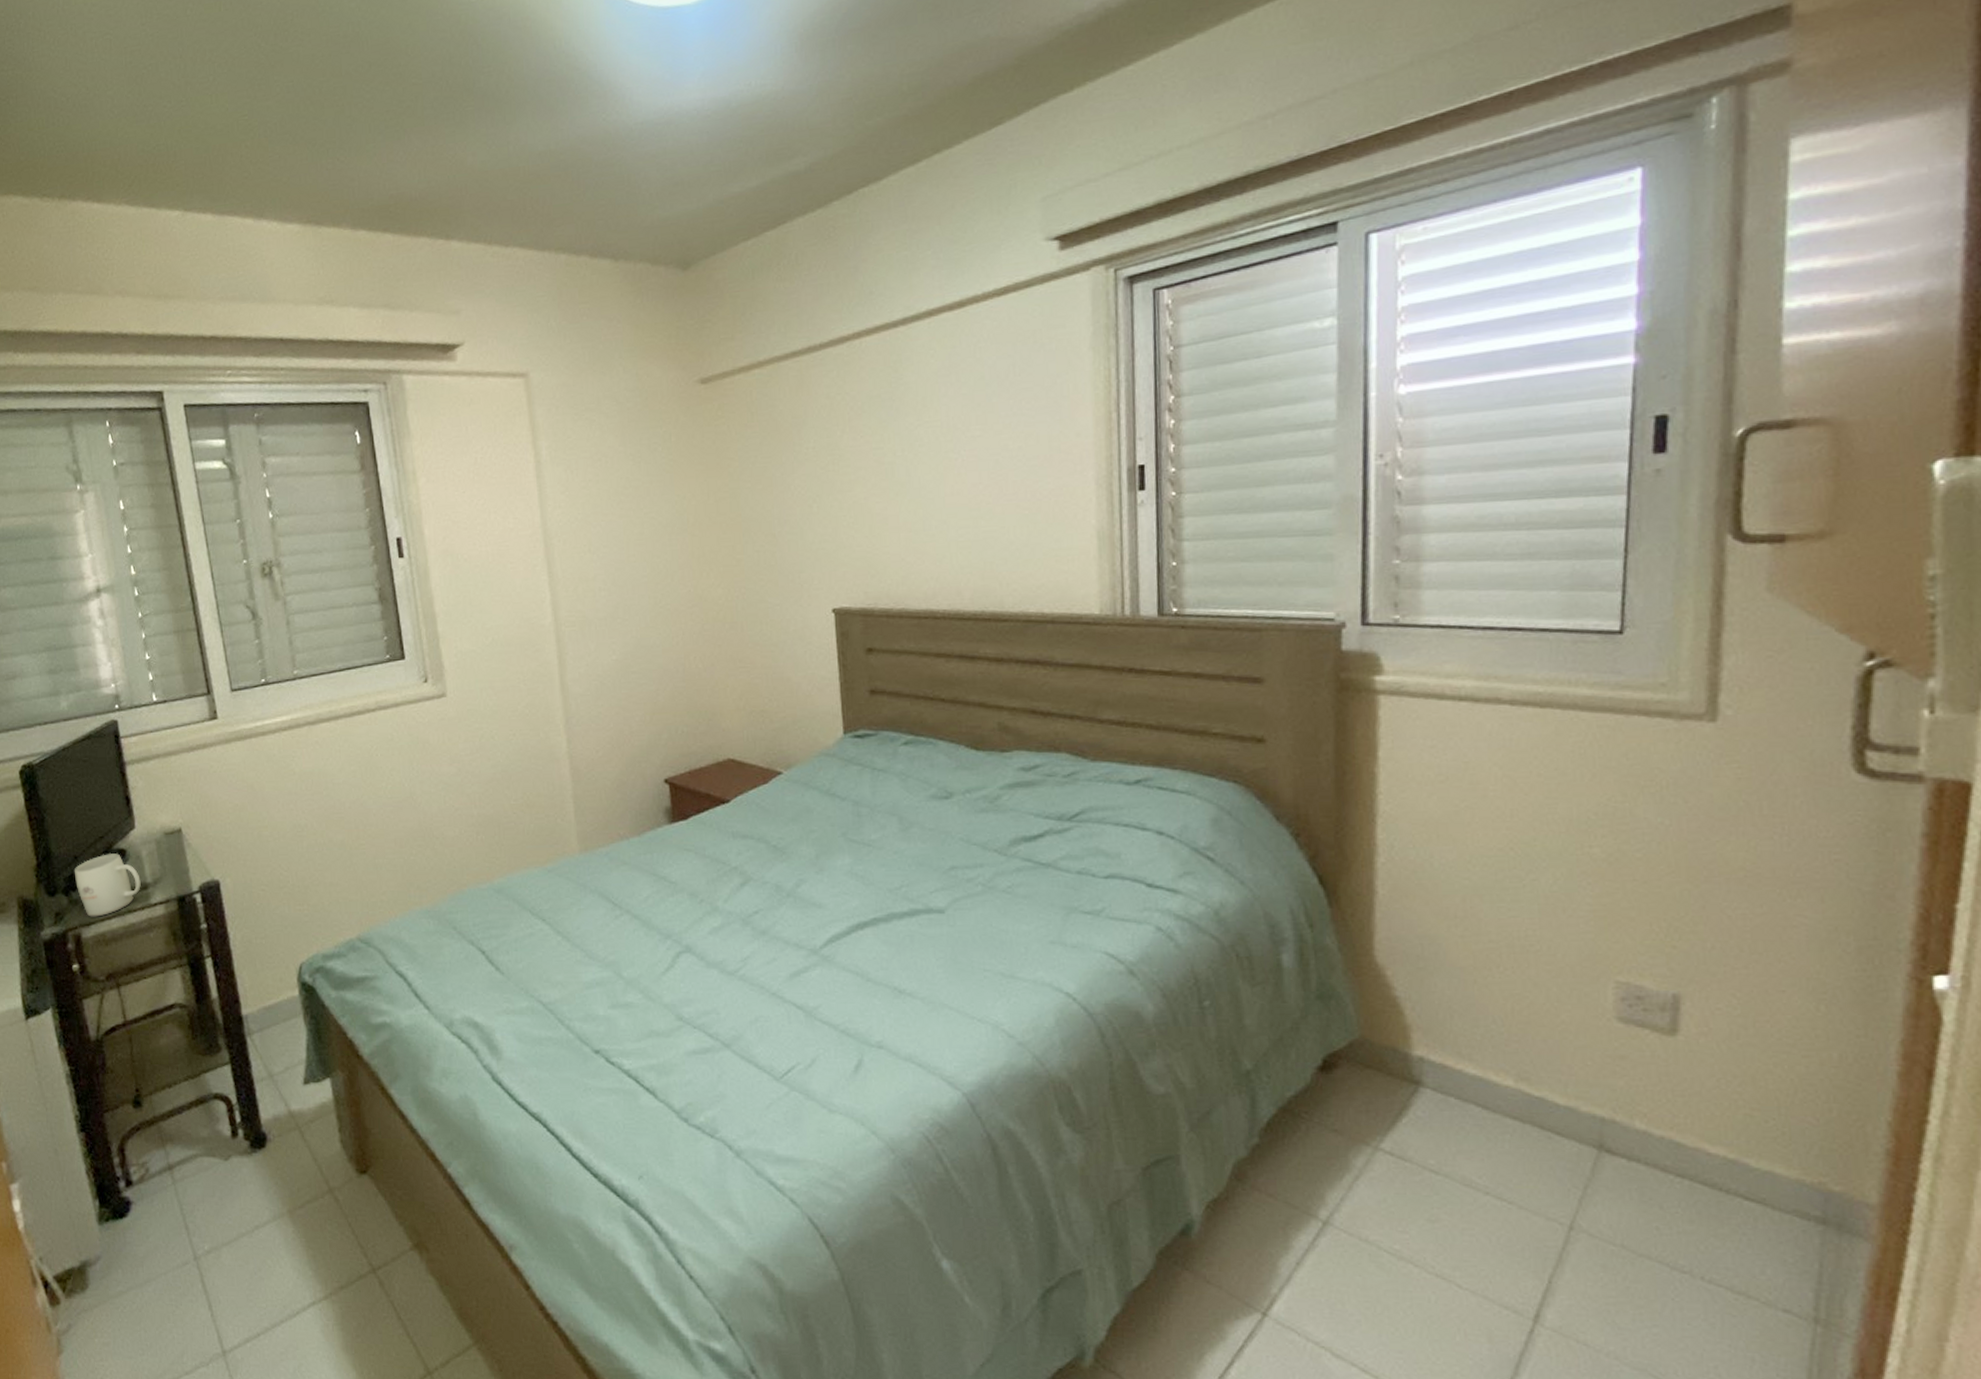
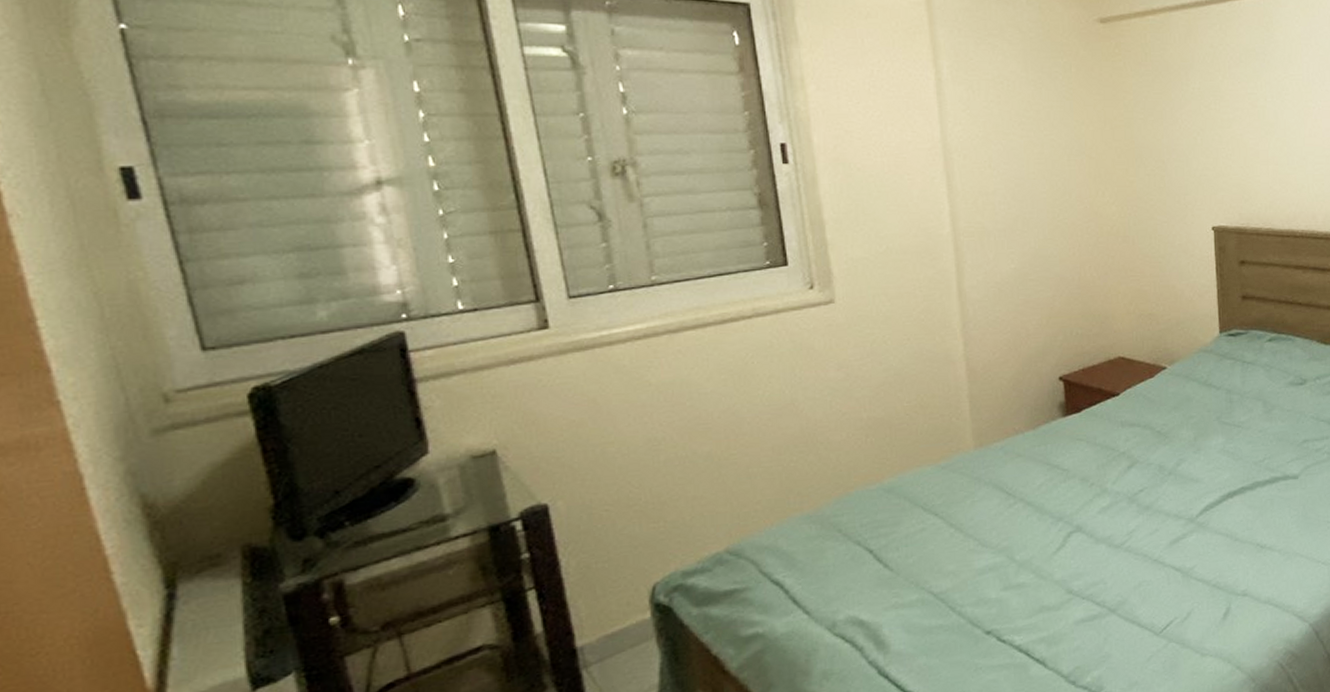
mug: present [74,853,141,917] -> none [333,483,436,560]

